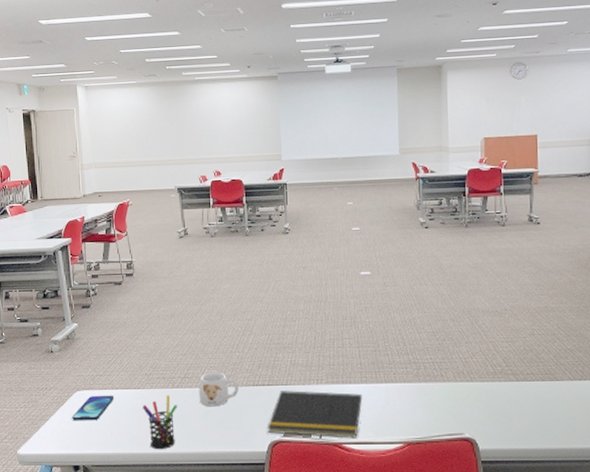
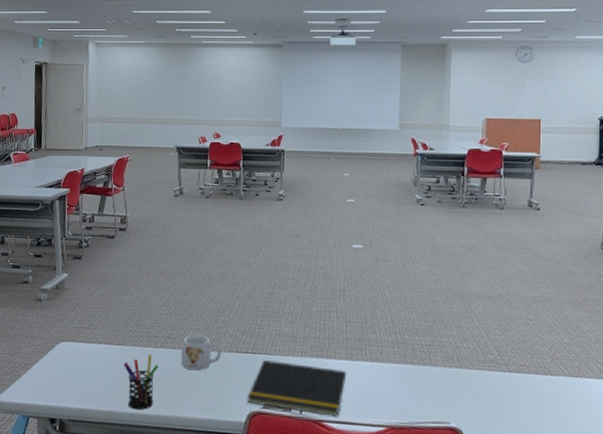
smartphone: present [72,395,115,421] -> none [53,348,97,374]

